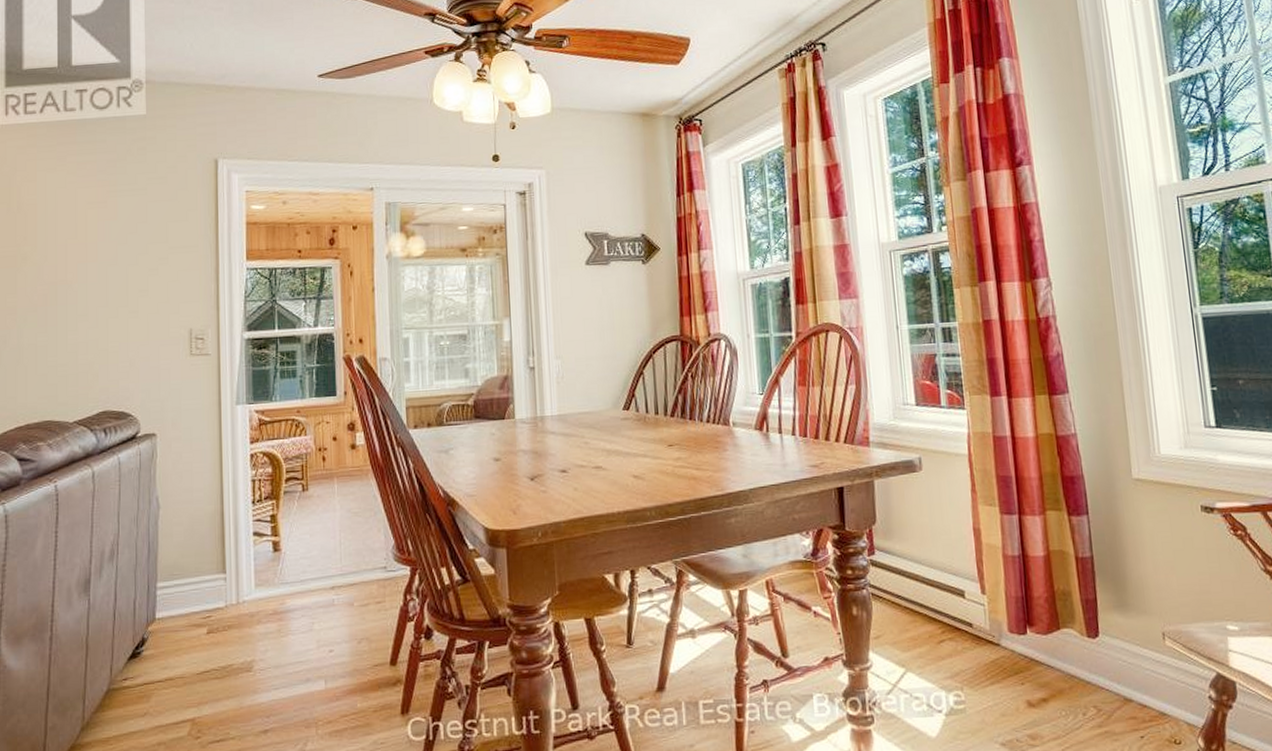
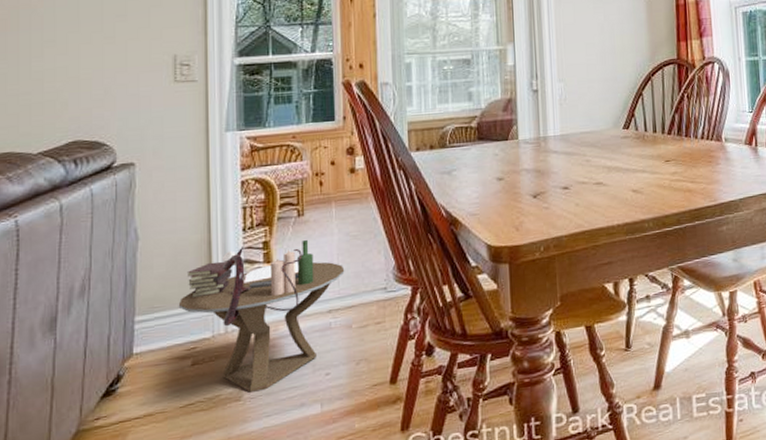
side table: none [195,515,347,664] -> present [178,240,345,392]

